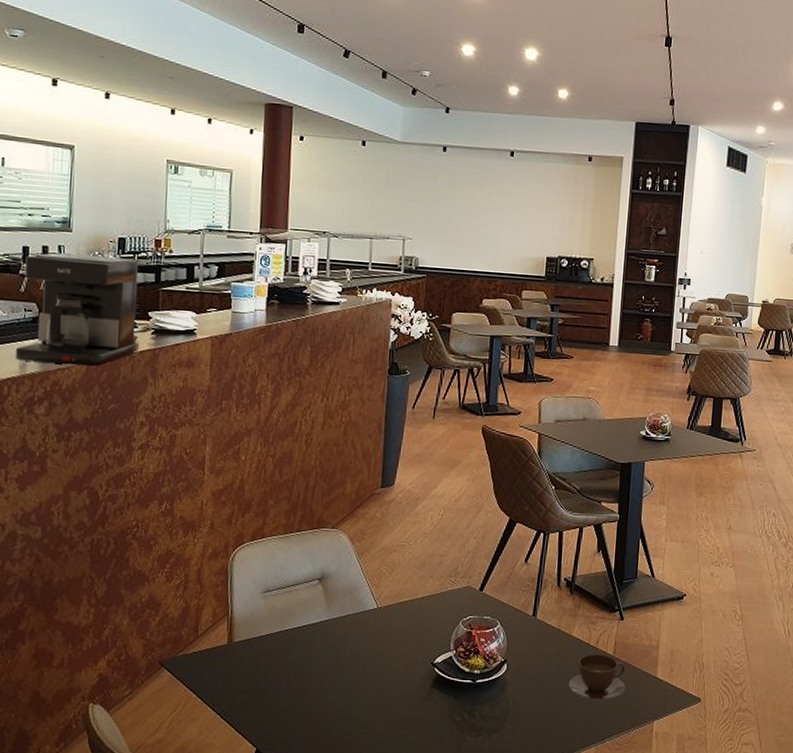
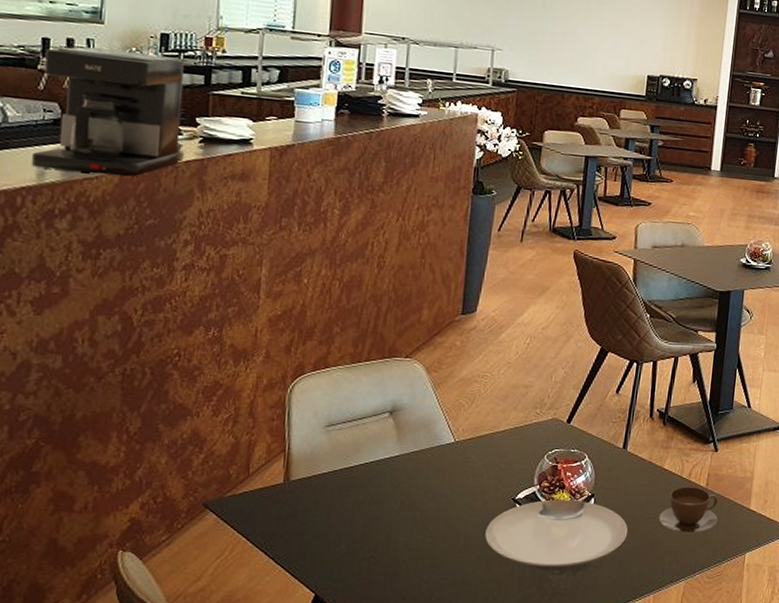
plate: none [407,664,540,732] -> present [485,499,628,569]

